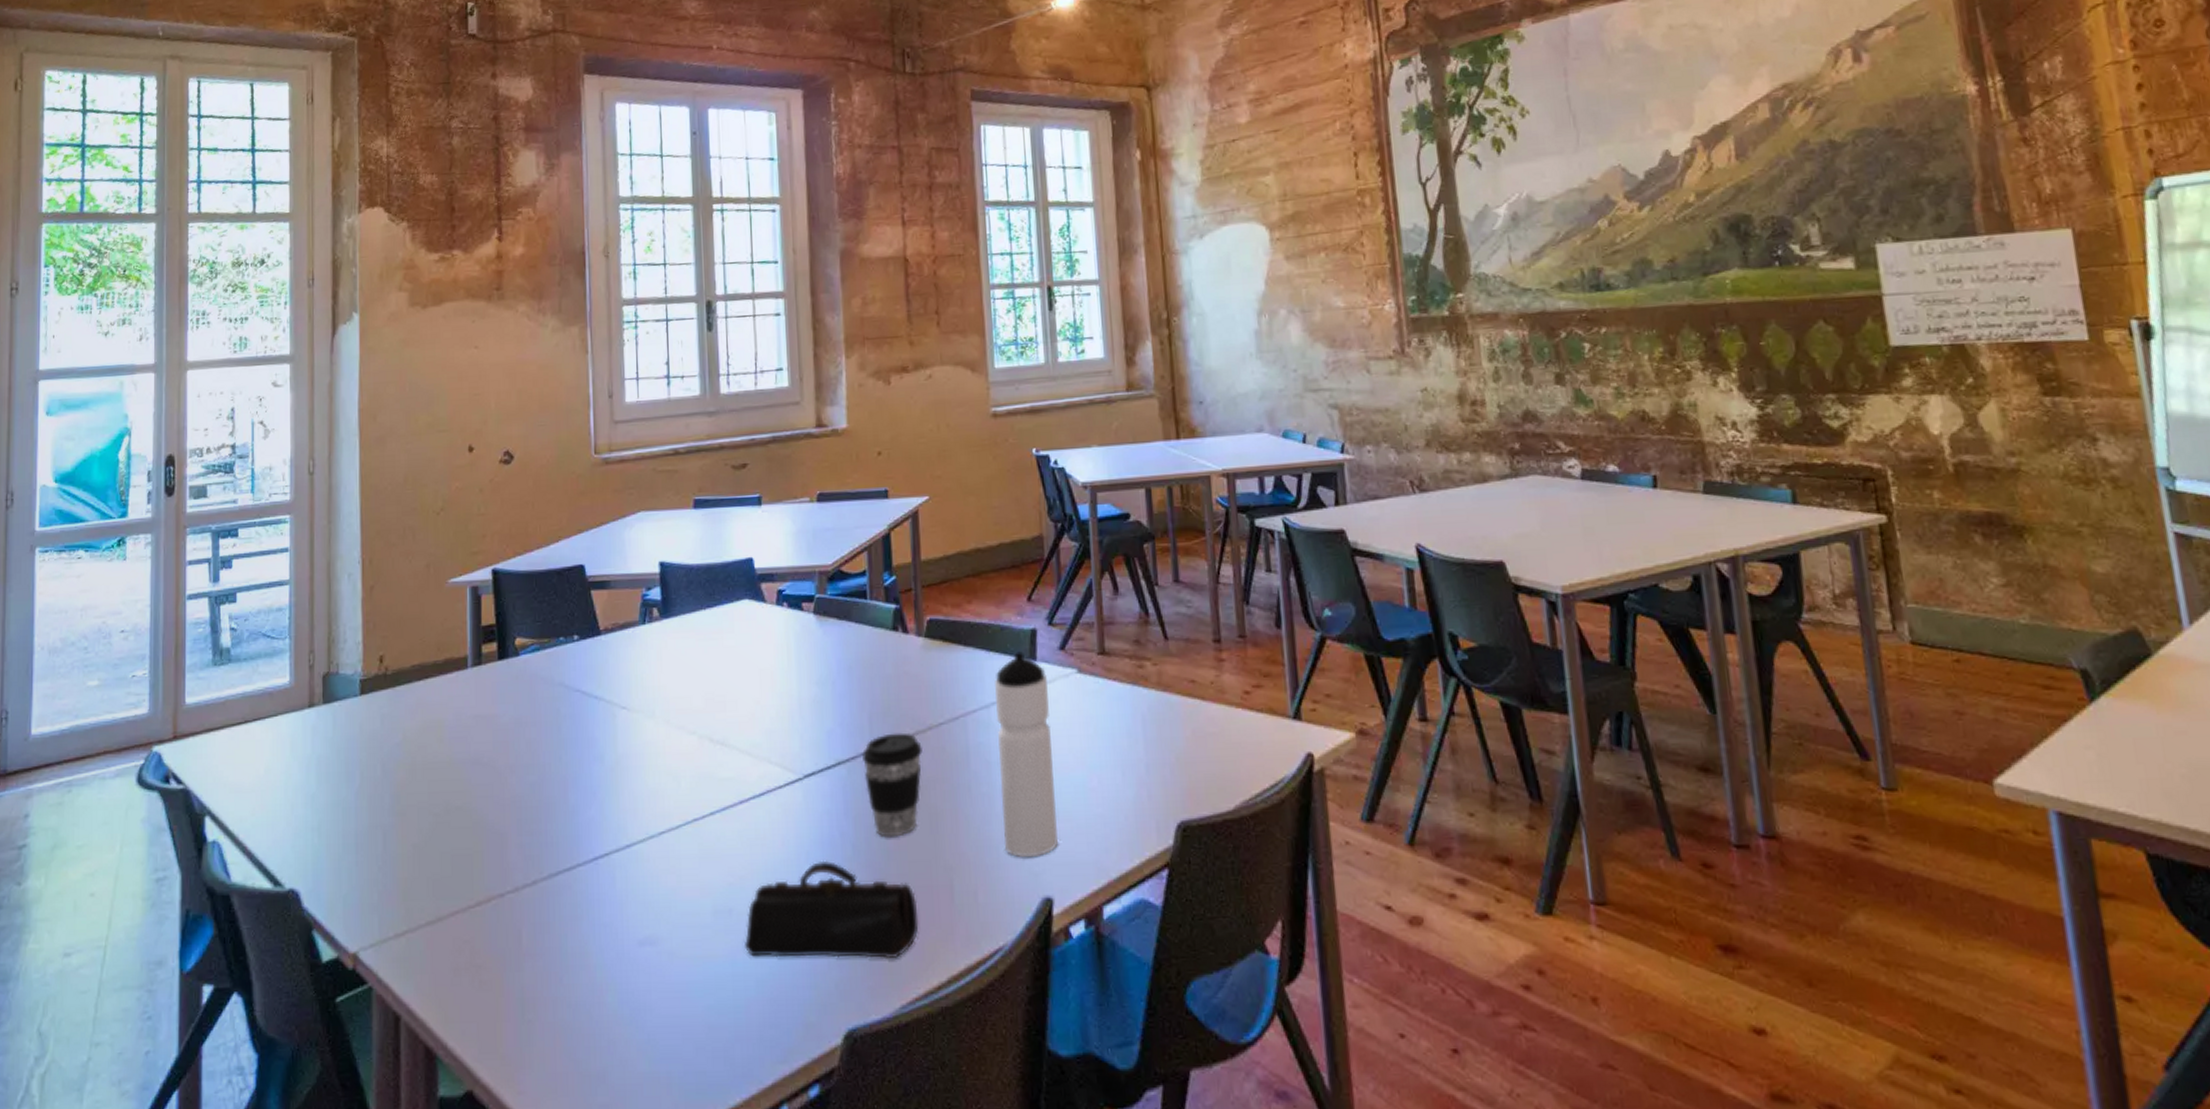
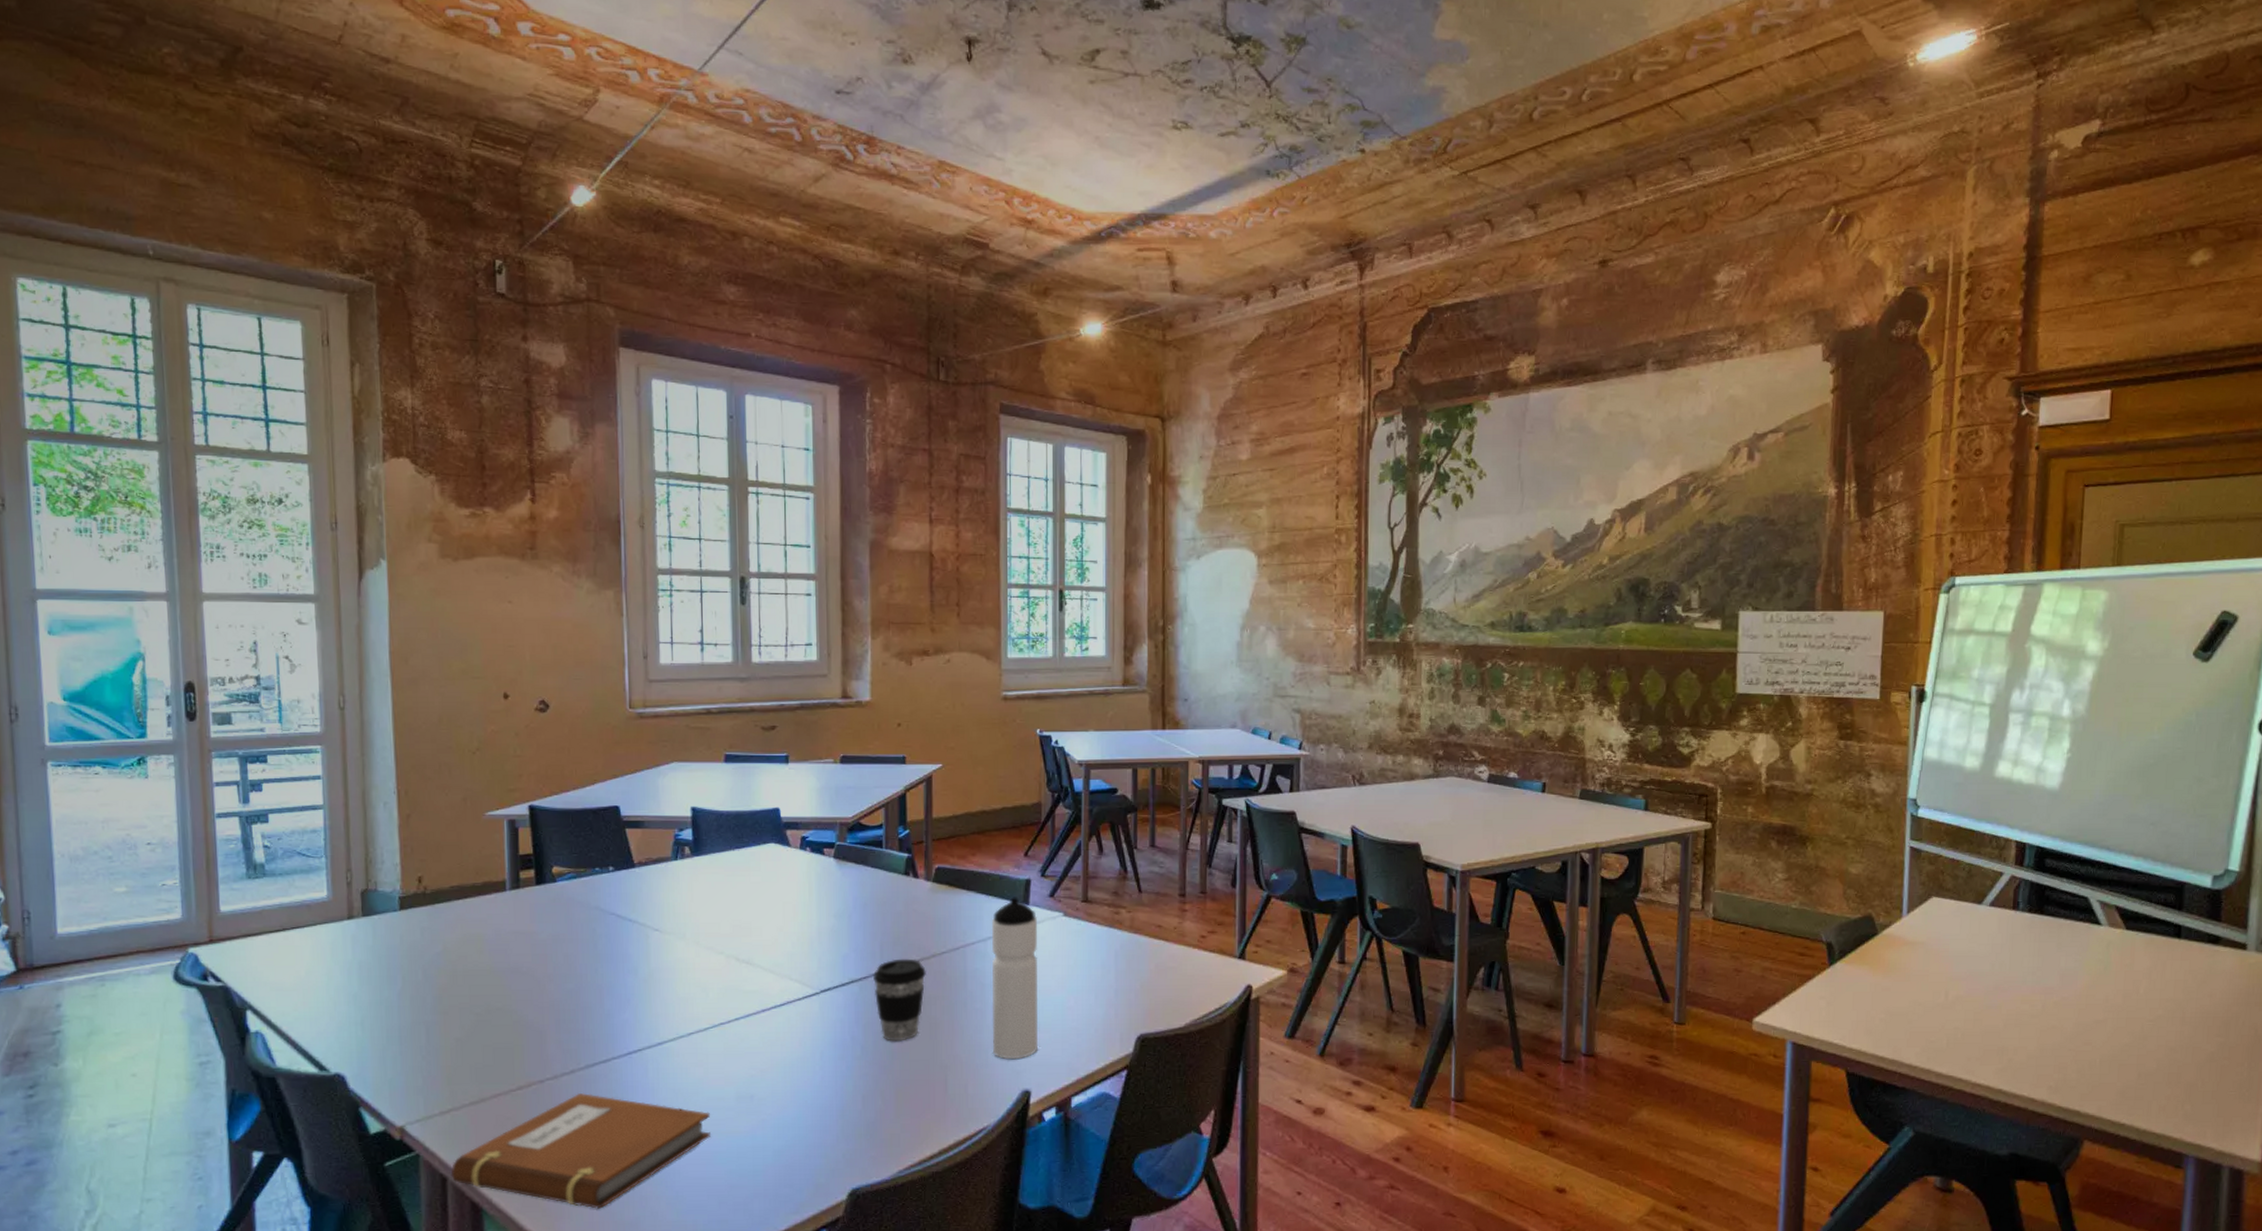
notebook: none [404,909,685,1056] -> present [450,1093,710,1209]
pencil case: present [743,860,919,960] -> none [763,1058,916,1136]

